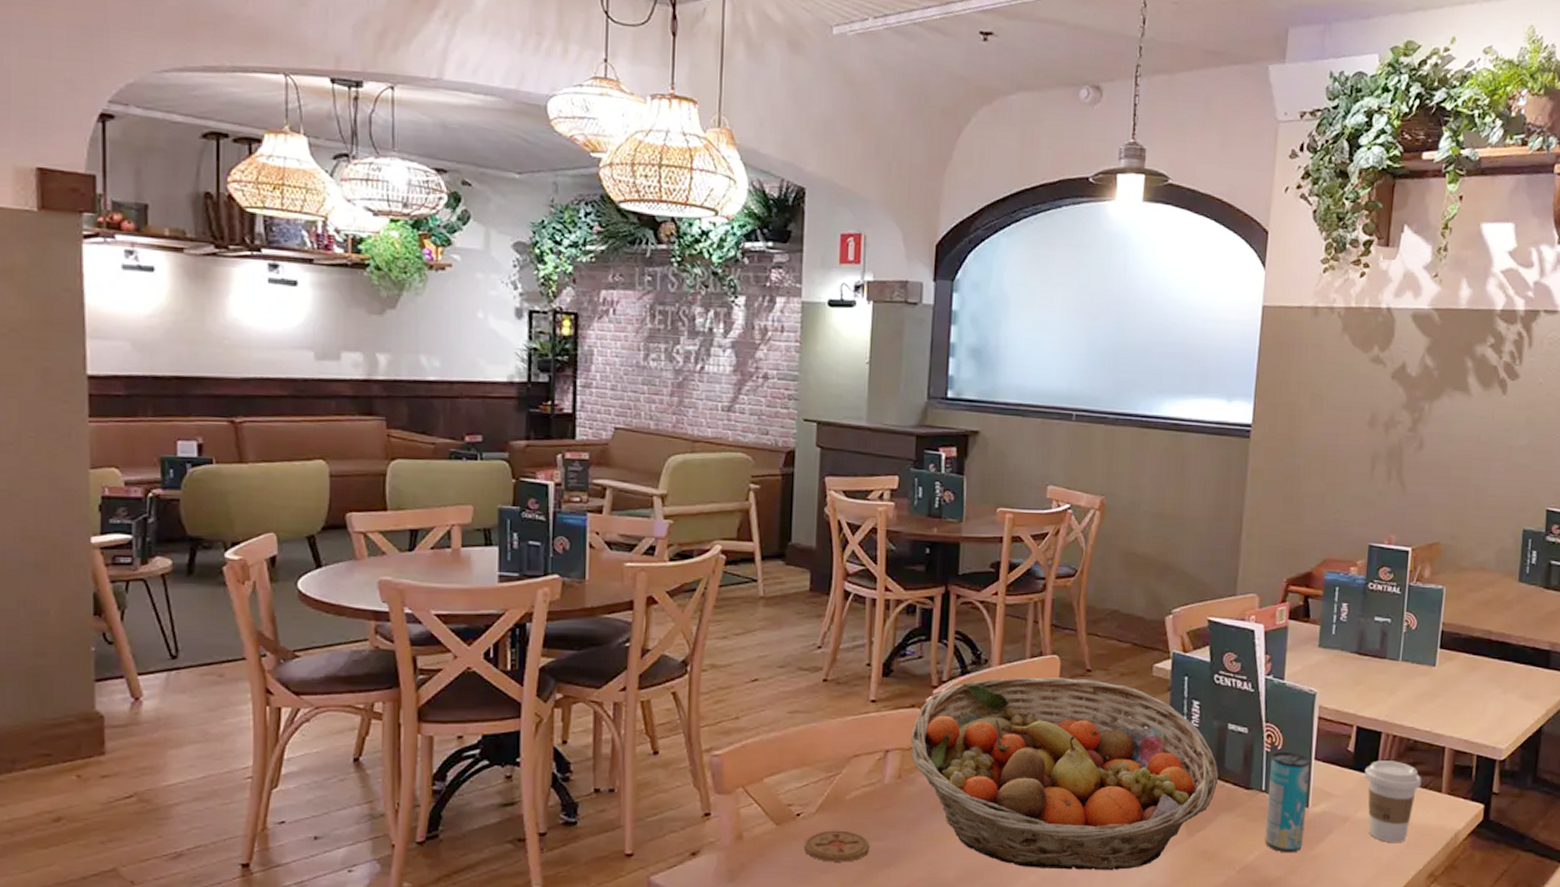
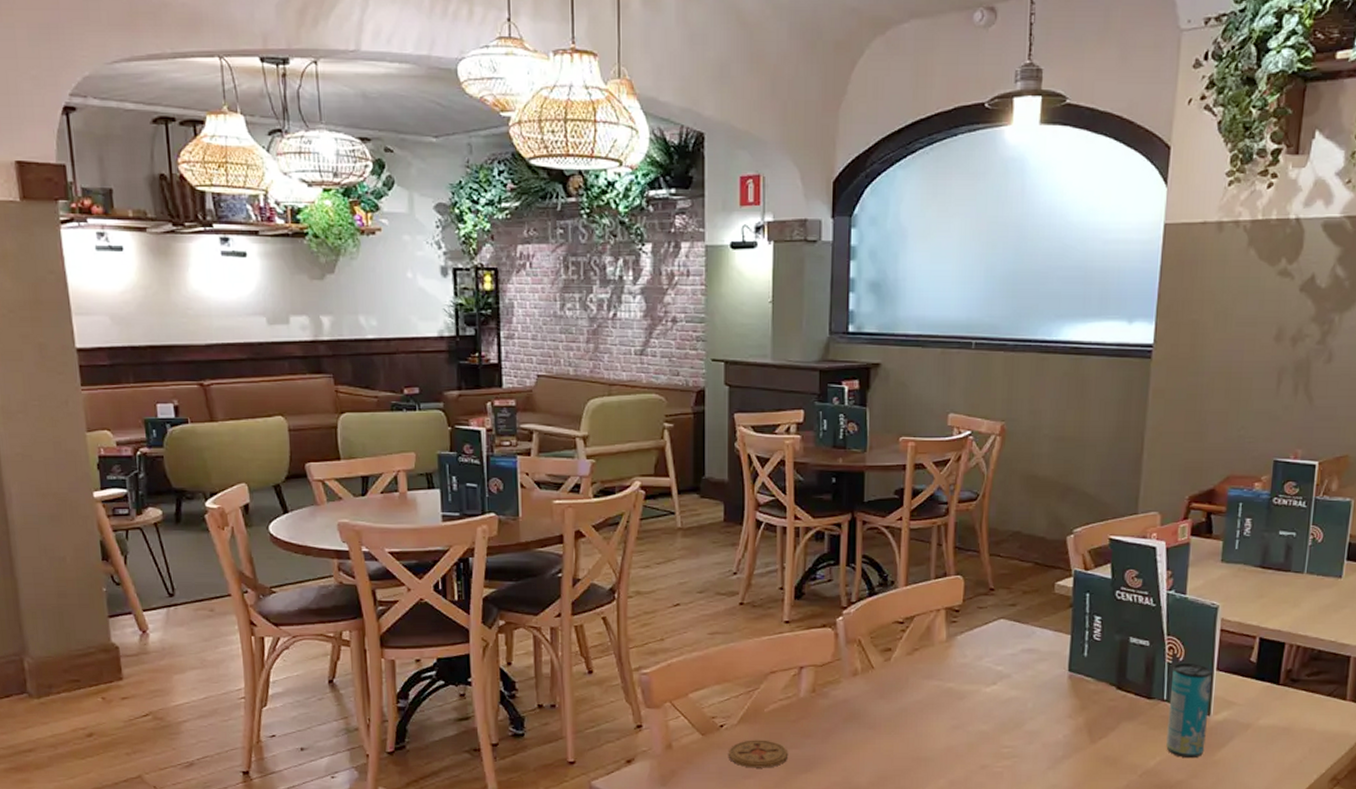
fruit basket: present [910,677,1219,870] -> none [823,596,1121,774]
coffee cup: present [1364,760,1422,842] -> none [1267,670,1326,748]

